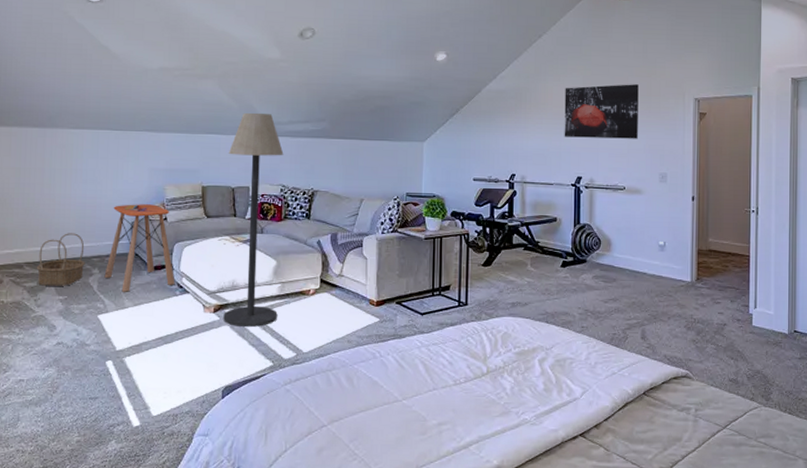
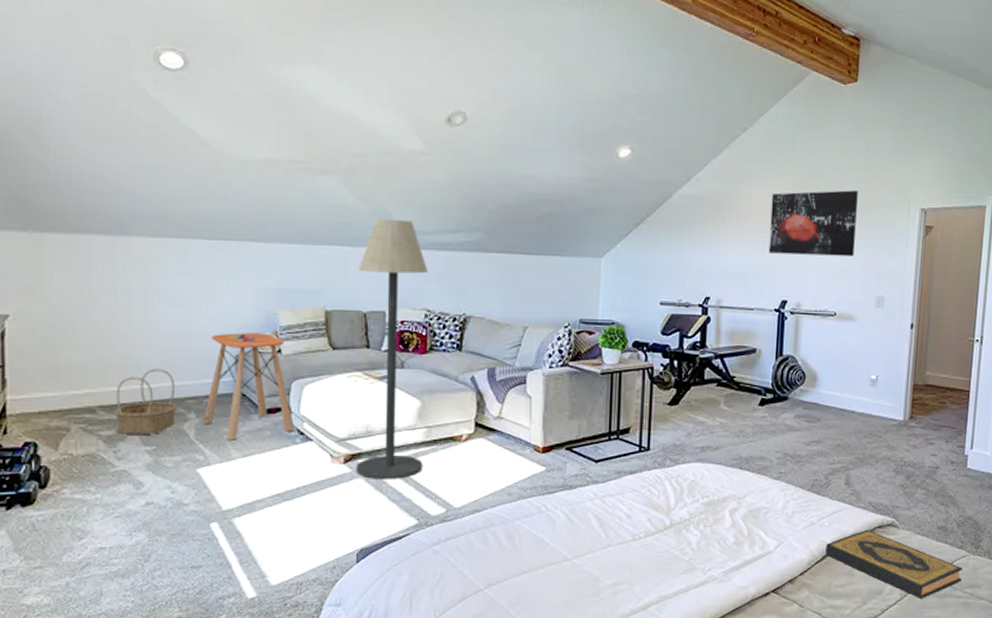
hardback book: none [627,380,756,446] -> present [825,529,963,598]

